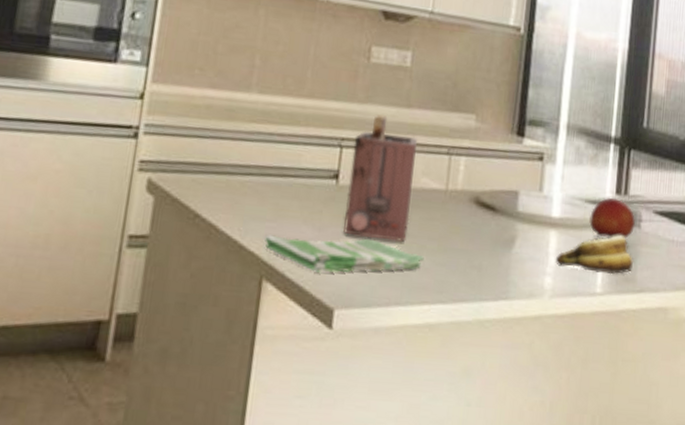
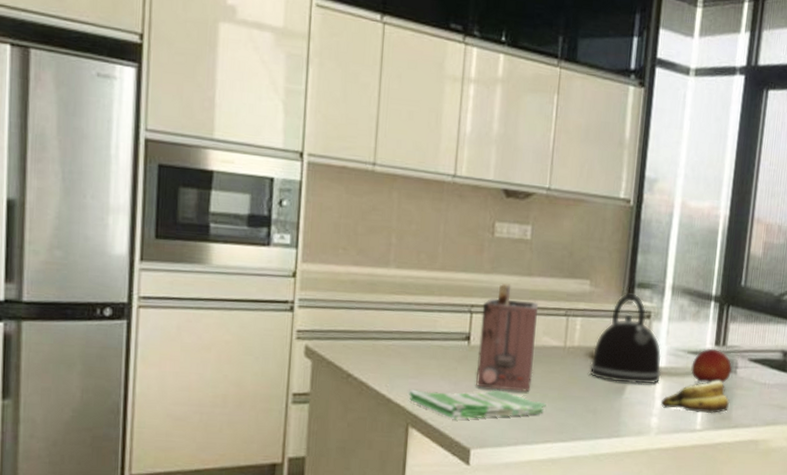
kettle: none [474,131,557,238] -> present [589,293,662,385]

